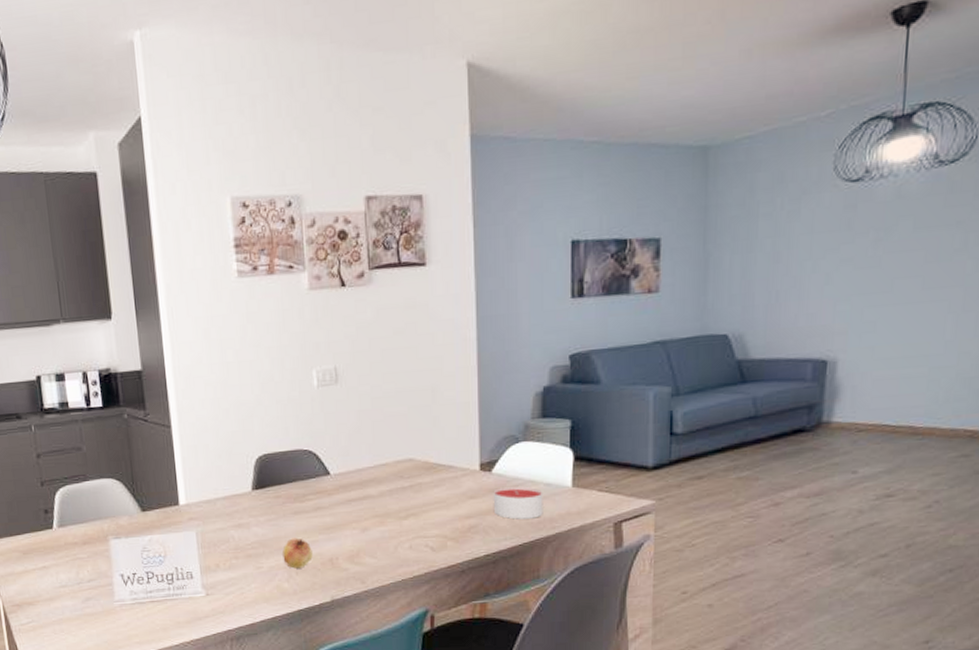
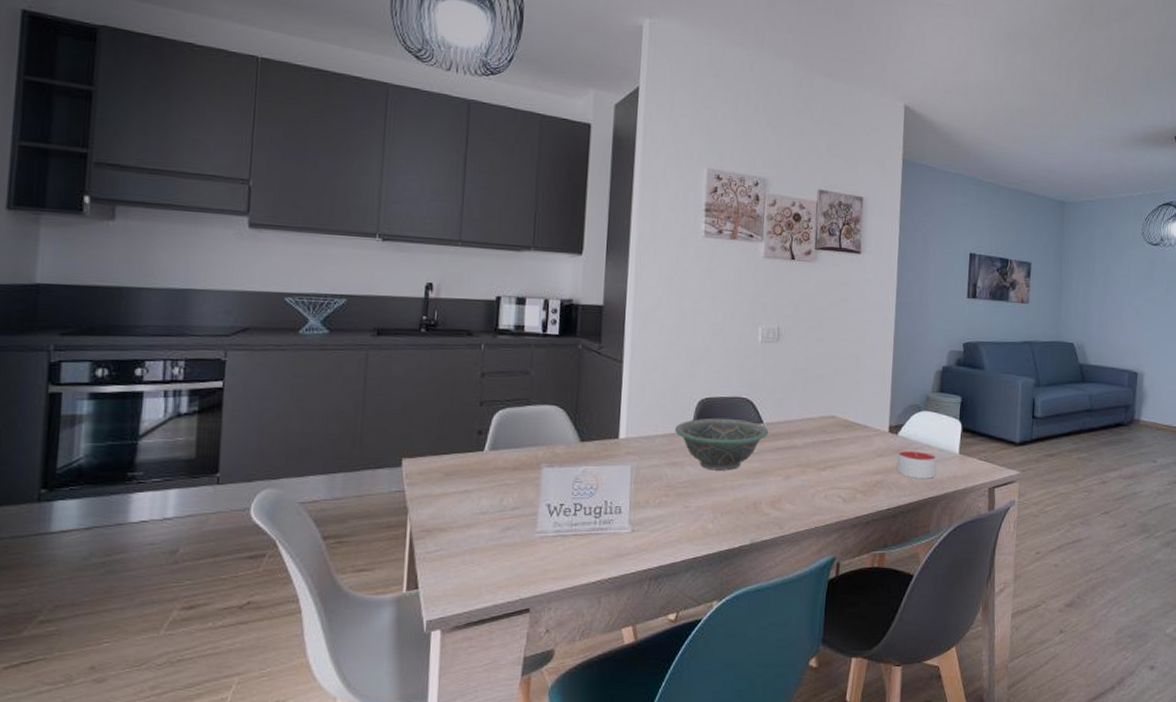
decorative bowl: none [235,473,338,529] -> present [675,418,769,471]
fruit: present [282,537,313,569] -> none [711,480,739,510]

